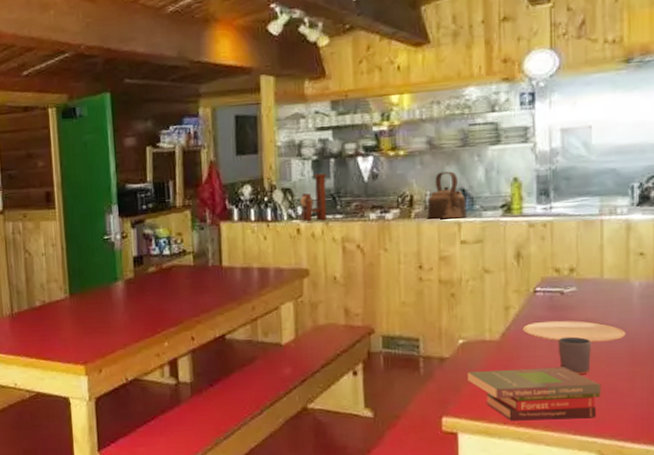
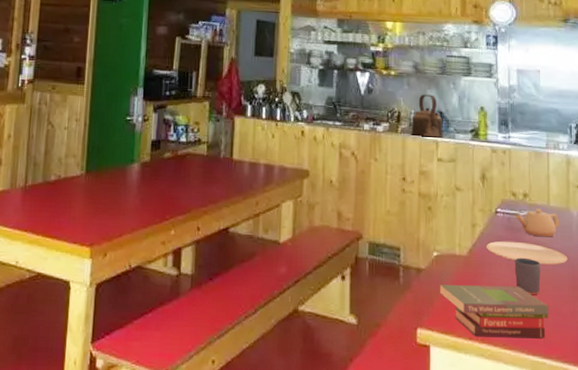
paper towel holder: present [300,173,327,222] -> none [306,81,331,126]
teapot: none [560,283,617,314] -> present [516,209,560,237]

